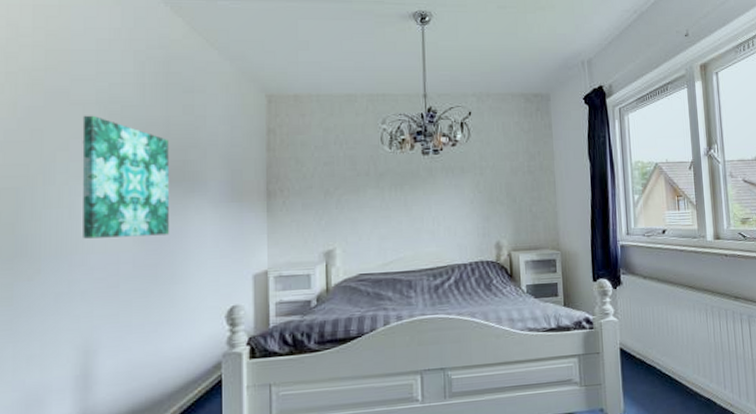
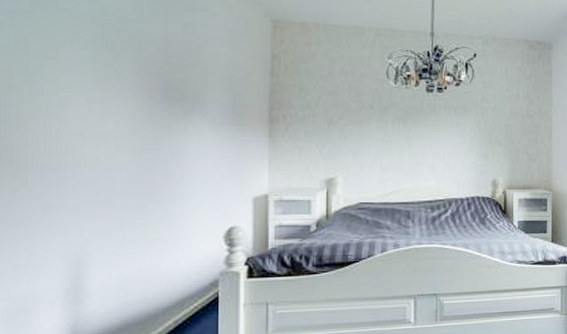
wall art: present [82,115,169,239] -> none [73,25,167,154]

